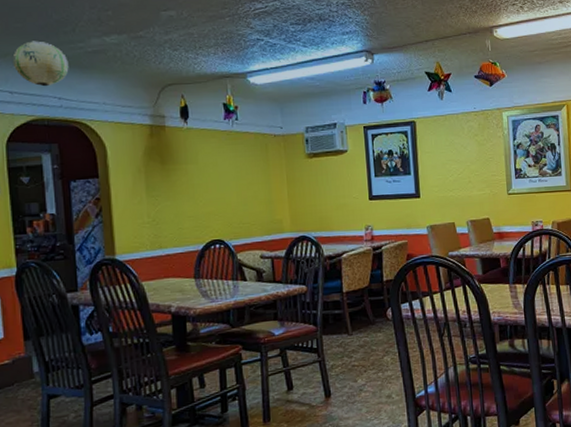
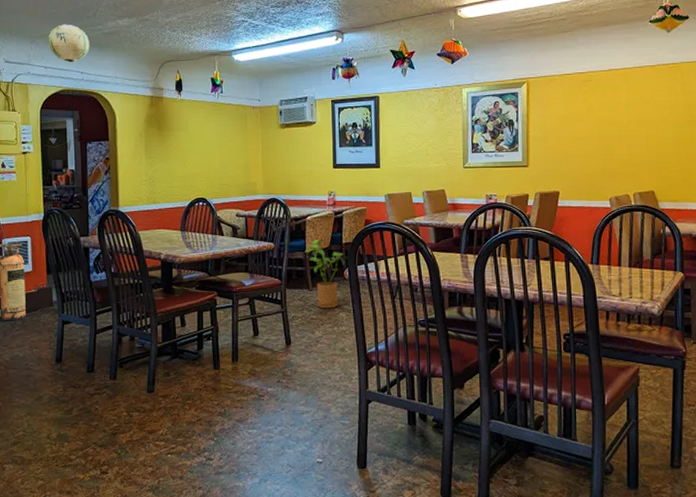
house plant: none [342,278,387,354] -> present [305,240,345,309]

